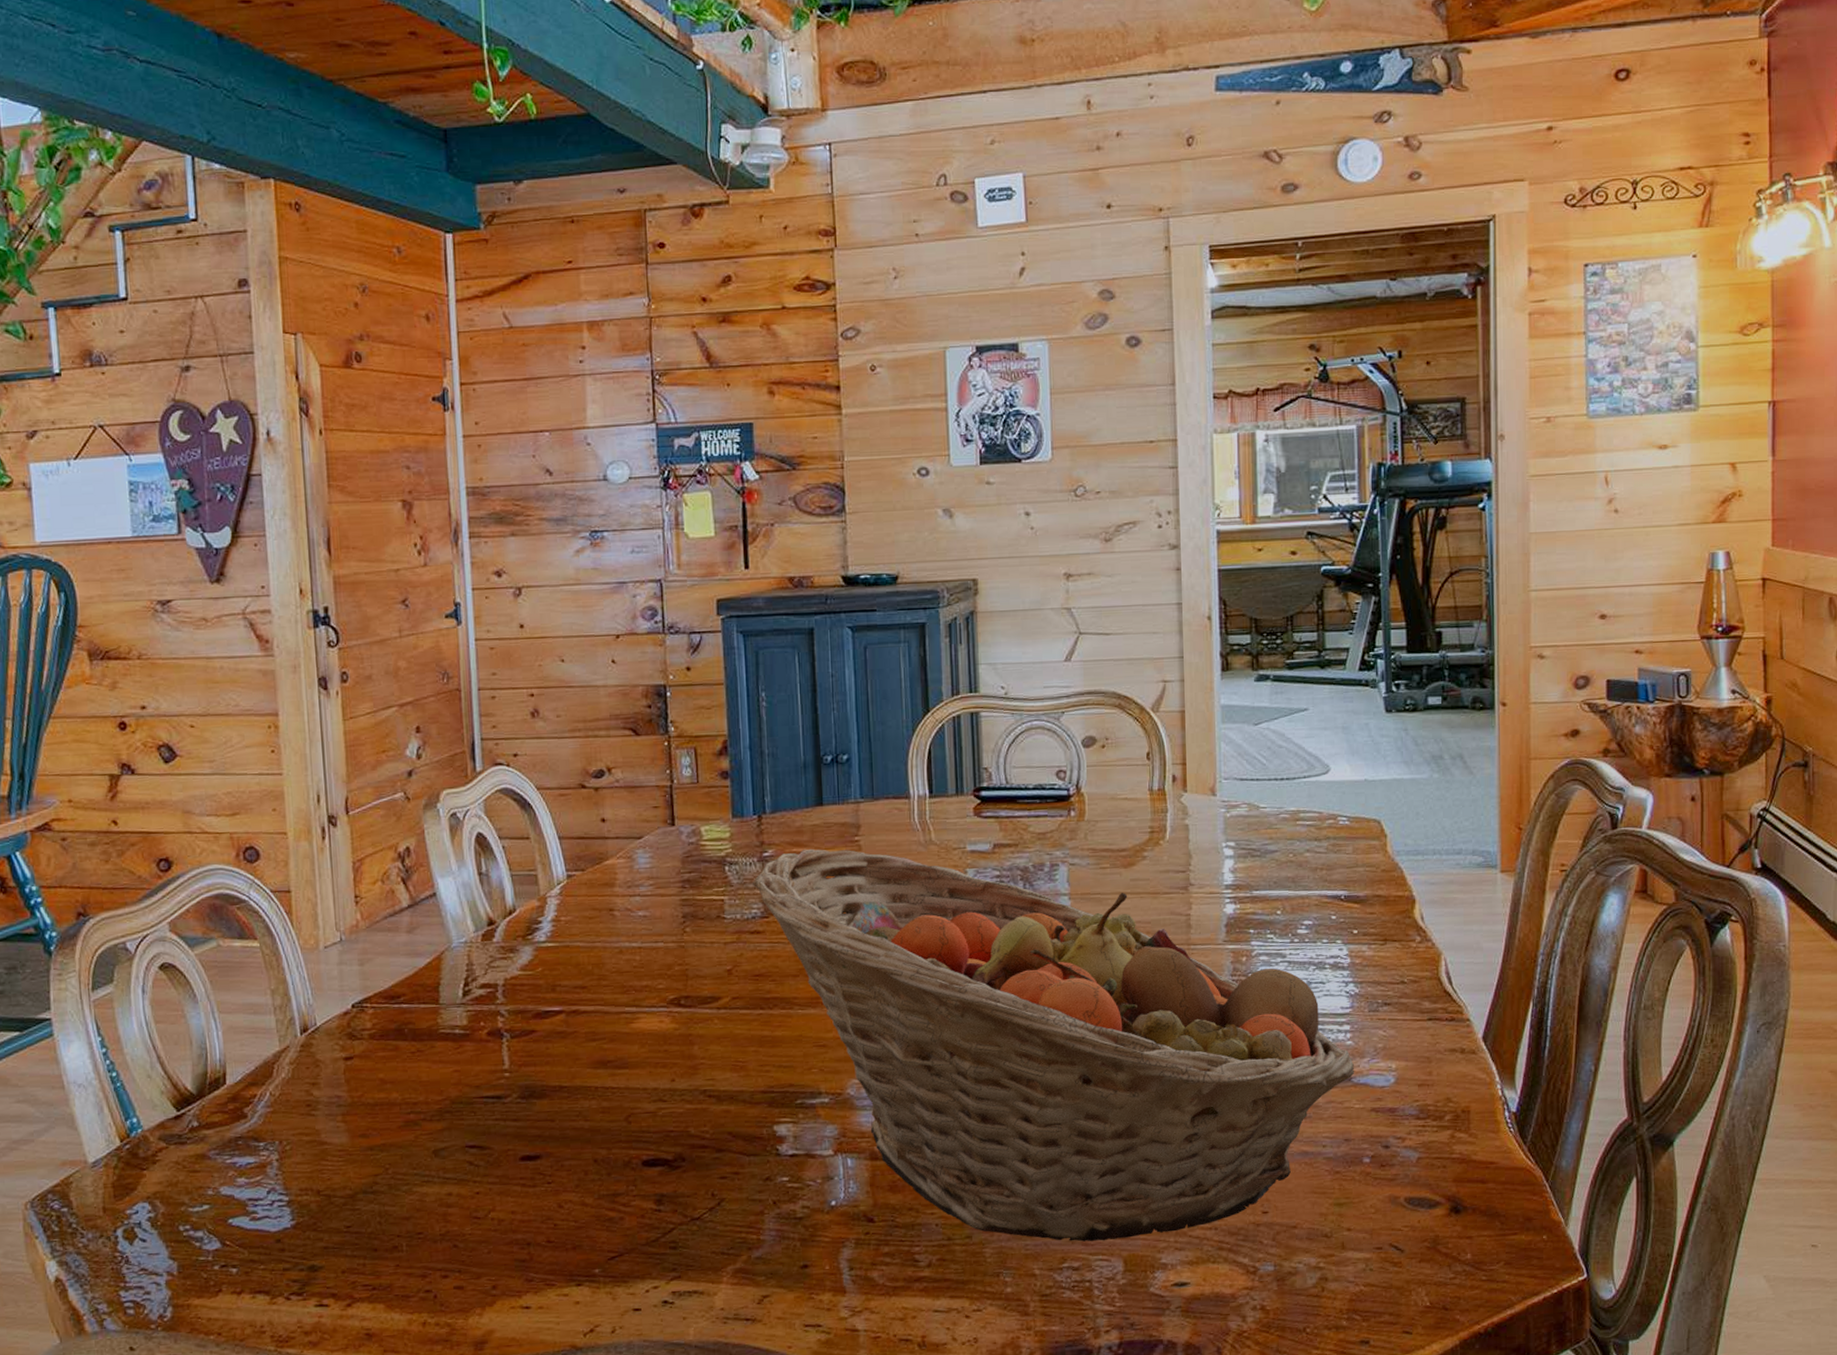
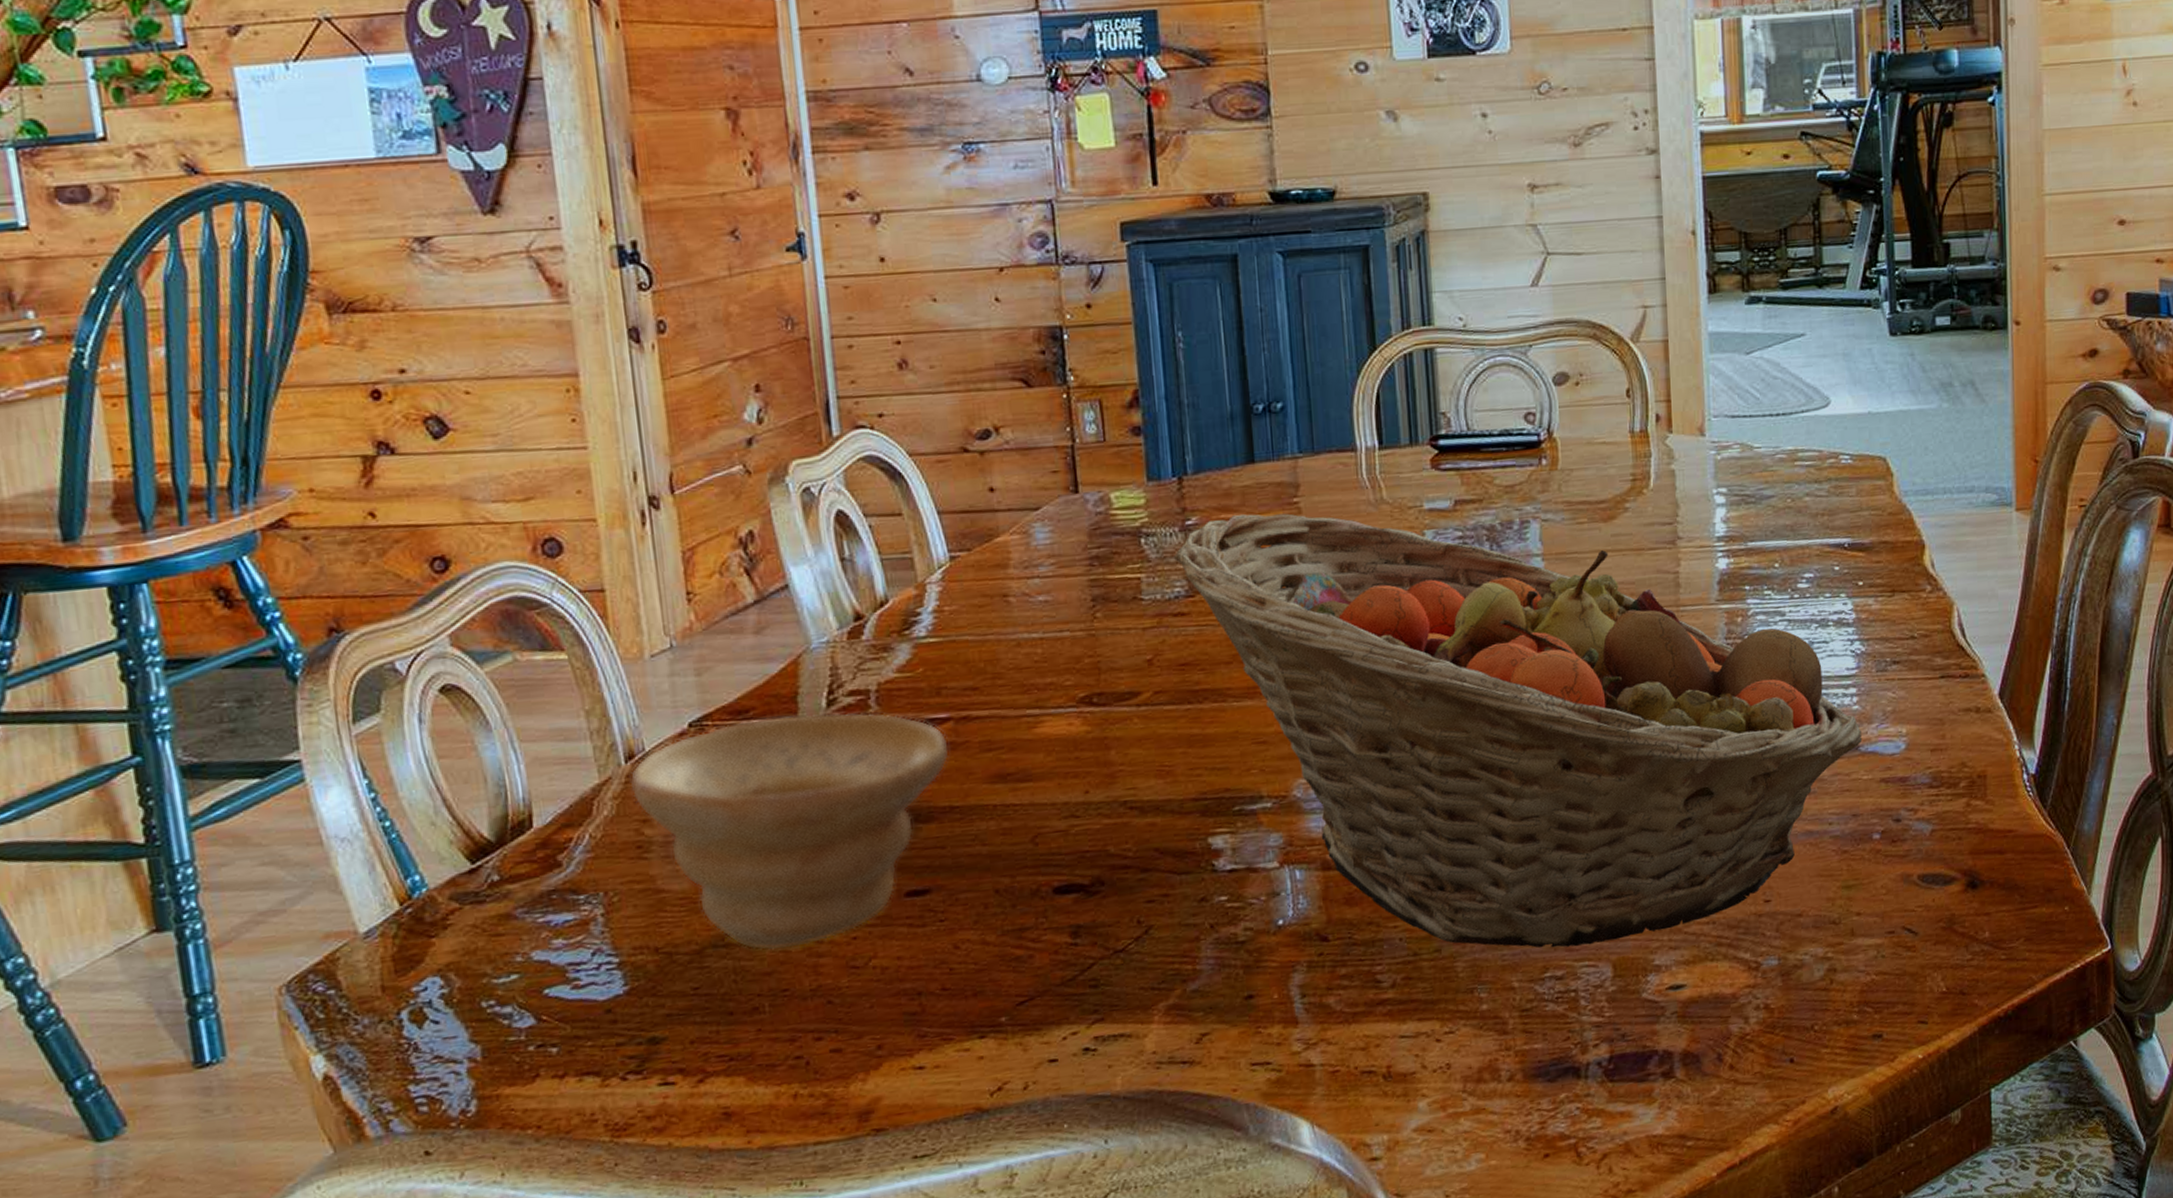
bowl: none [303,1001,562,1200] -> present [629,711,950,951]

